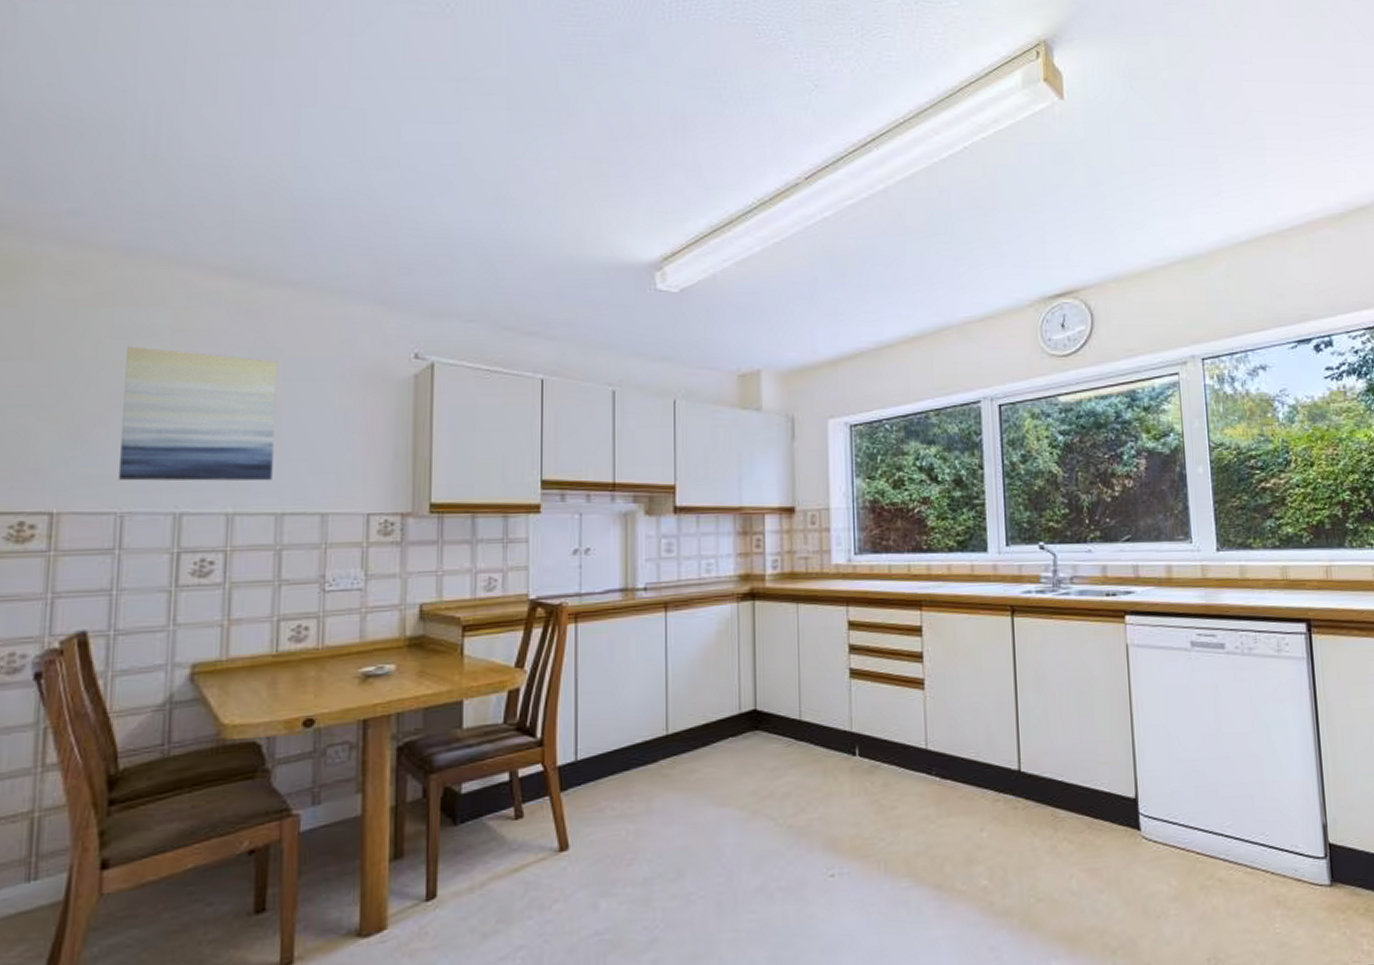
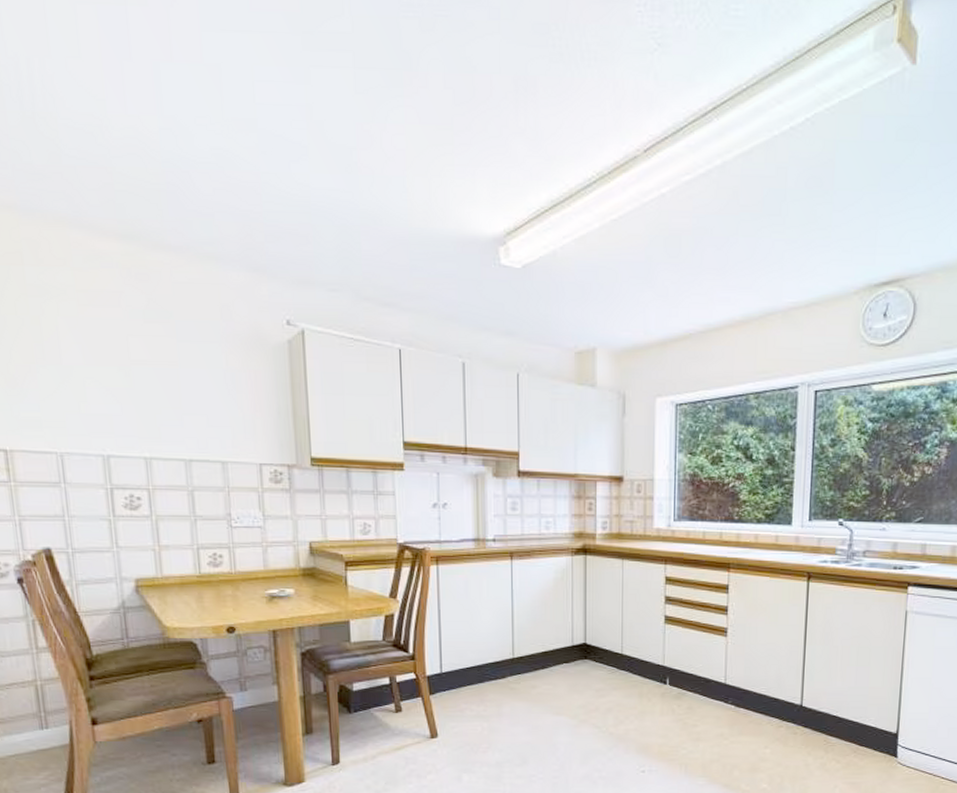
wall art: present [118,346,277,481] -> none [41,304,178,431]

